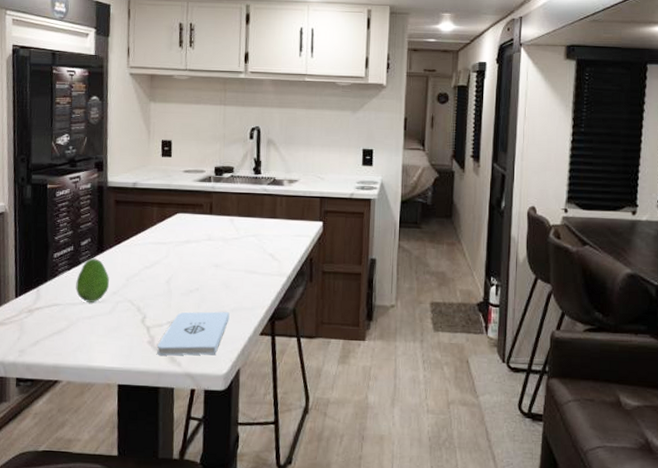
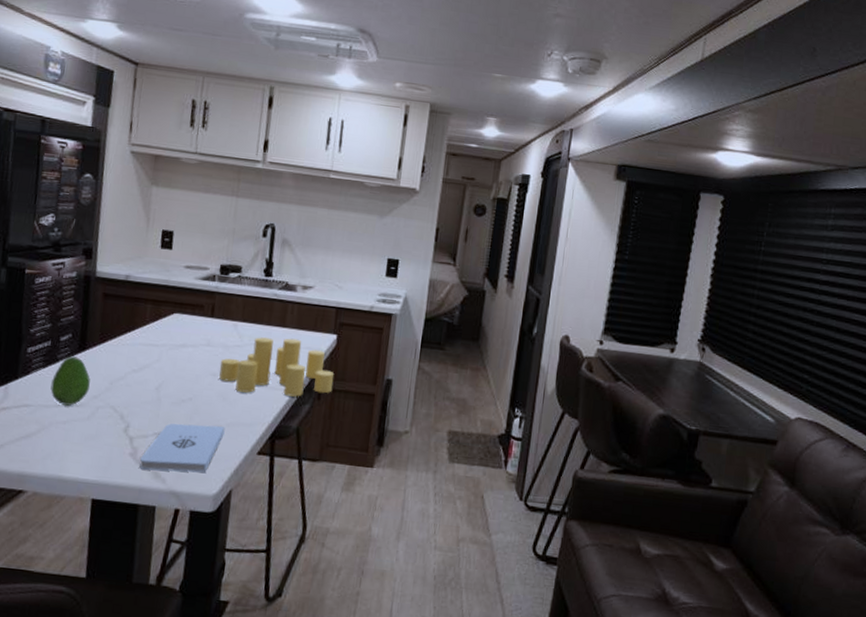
candle: none [220,228,323,281] -> present [219,337,335,397]

